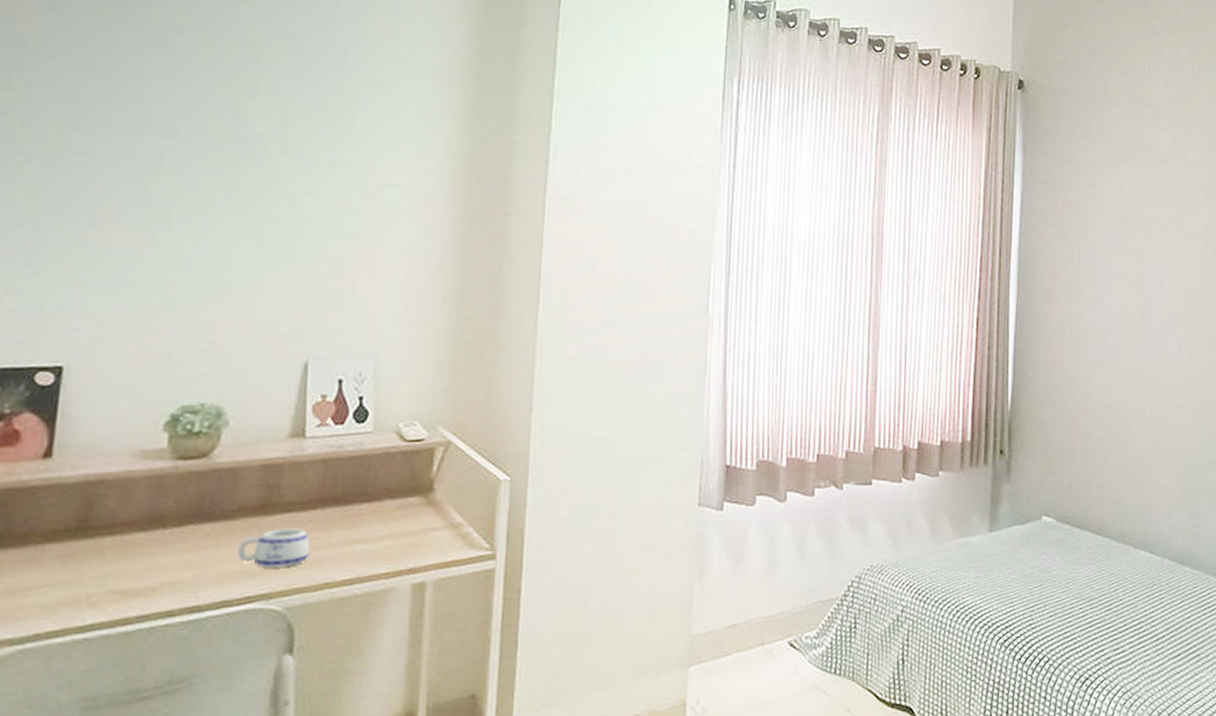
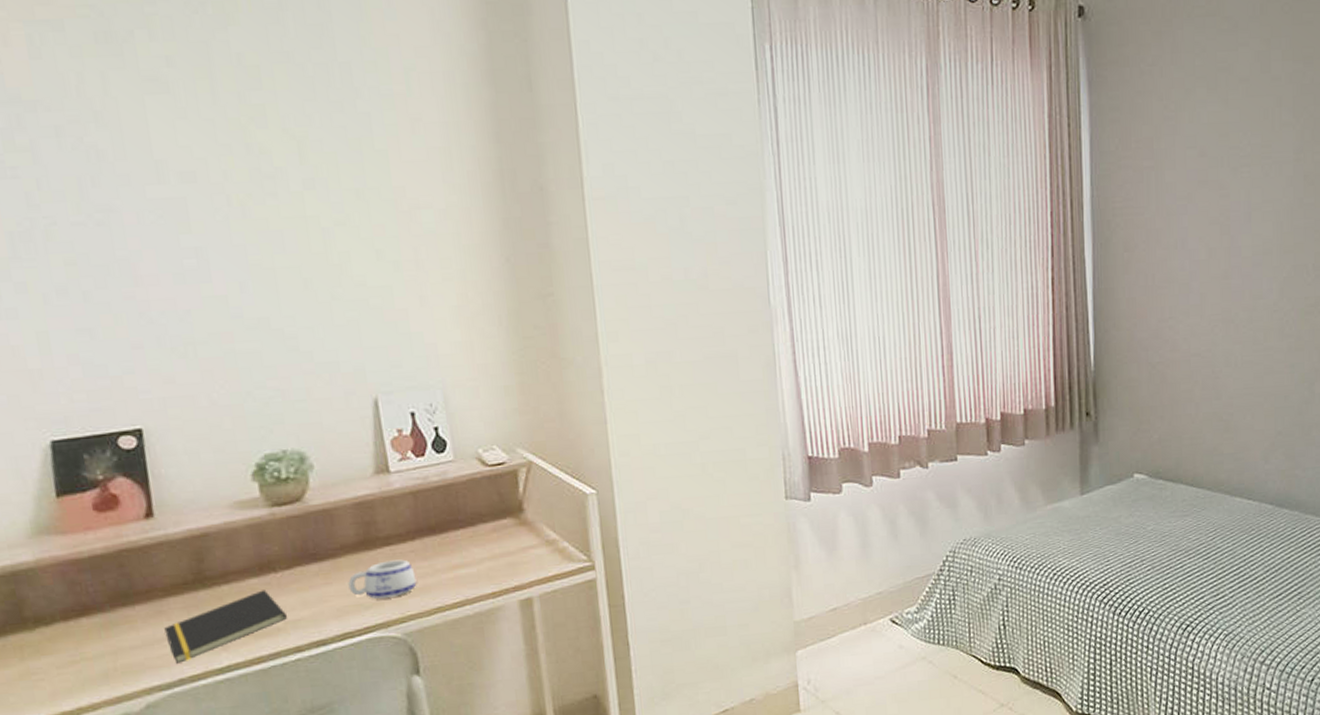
notepad: none [32,546,167,618] -> present [164,590,288,665]

